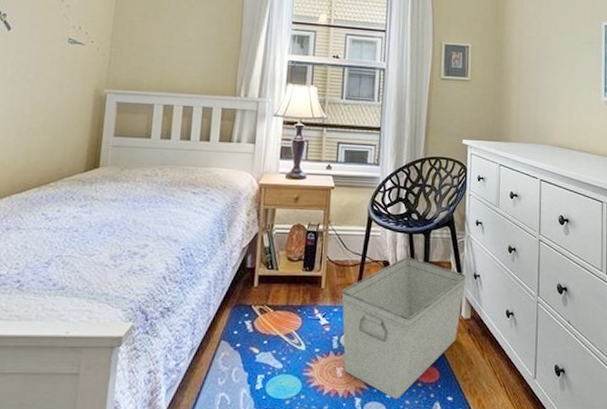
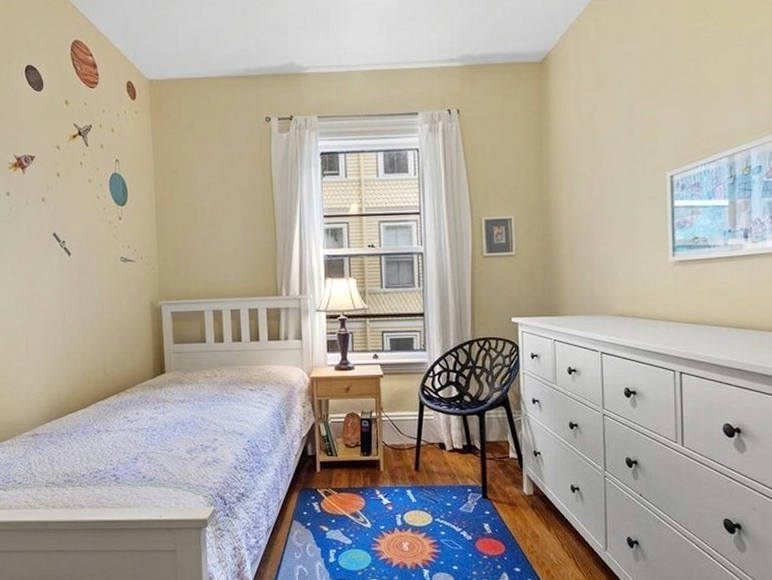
storage bin: present [341,257,467,399] -> none [400,438,526,570]

